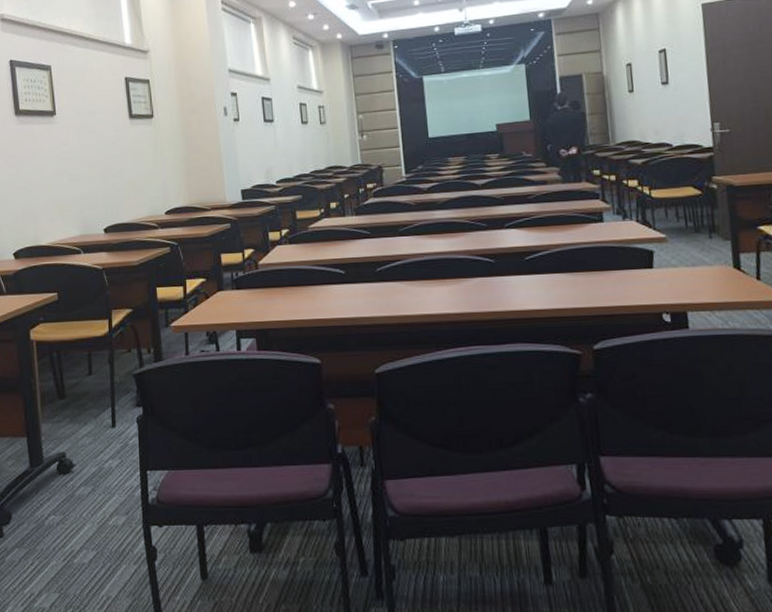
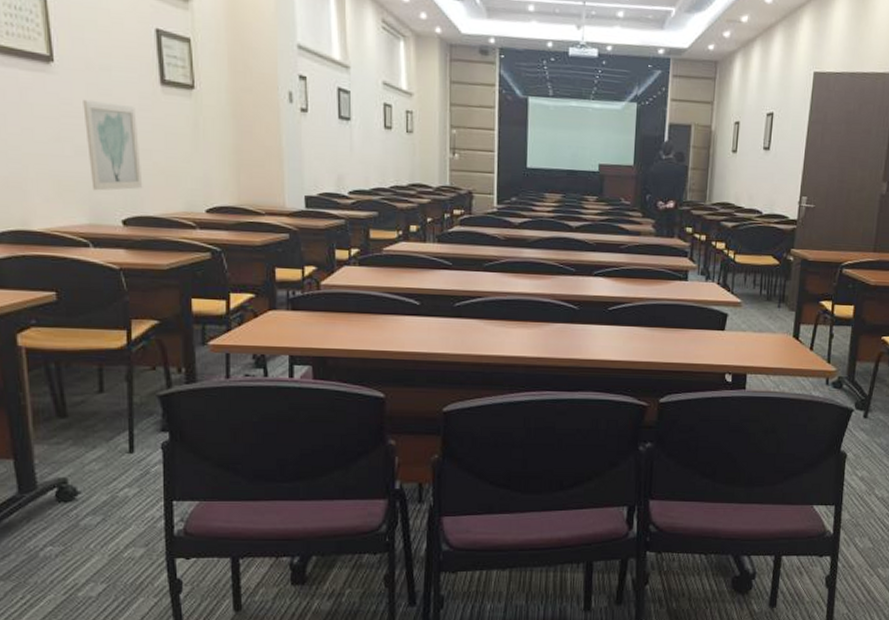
wall art: none [76,138,118,208] -> present [83,99,143,191]

